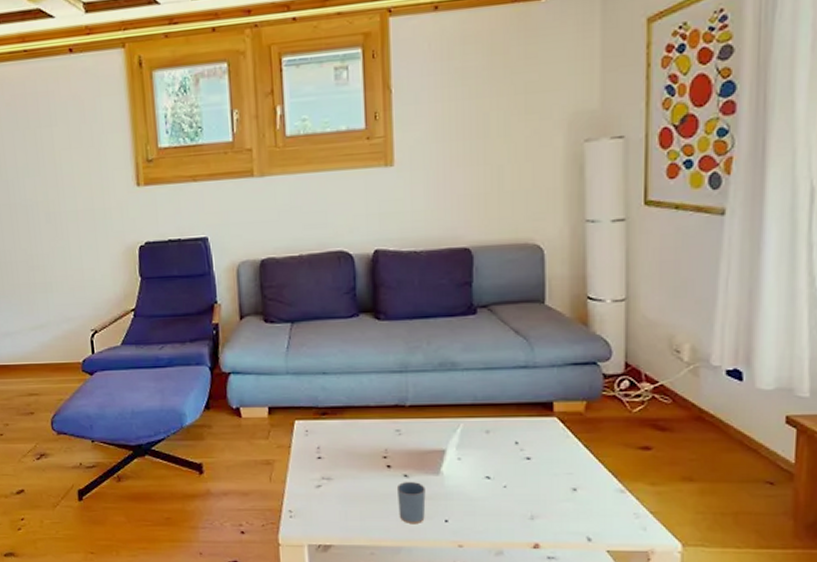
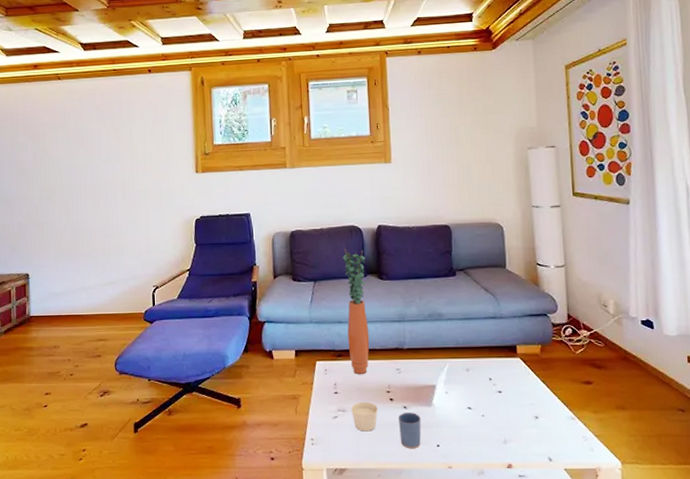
vase: none [328,281,362,436] -> present [343,249,370,374]
candle: none [338,468,372,503] -> present [351,401,378,432]

